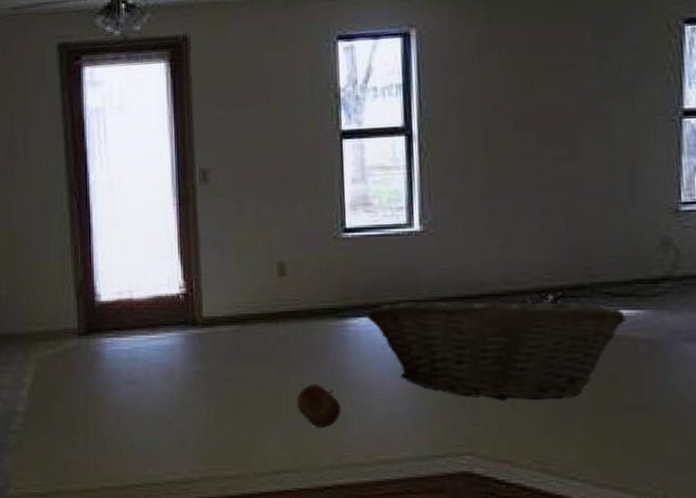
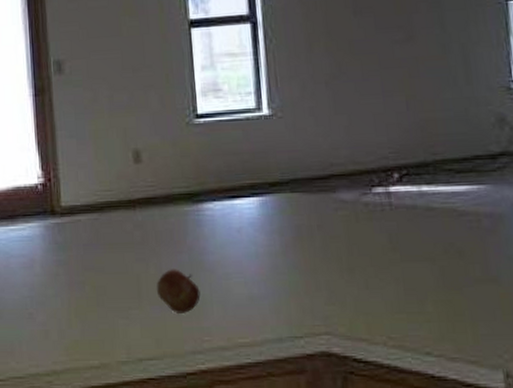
fruit basket: present [368,293,626,401] -> none [222,173,468,279]

